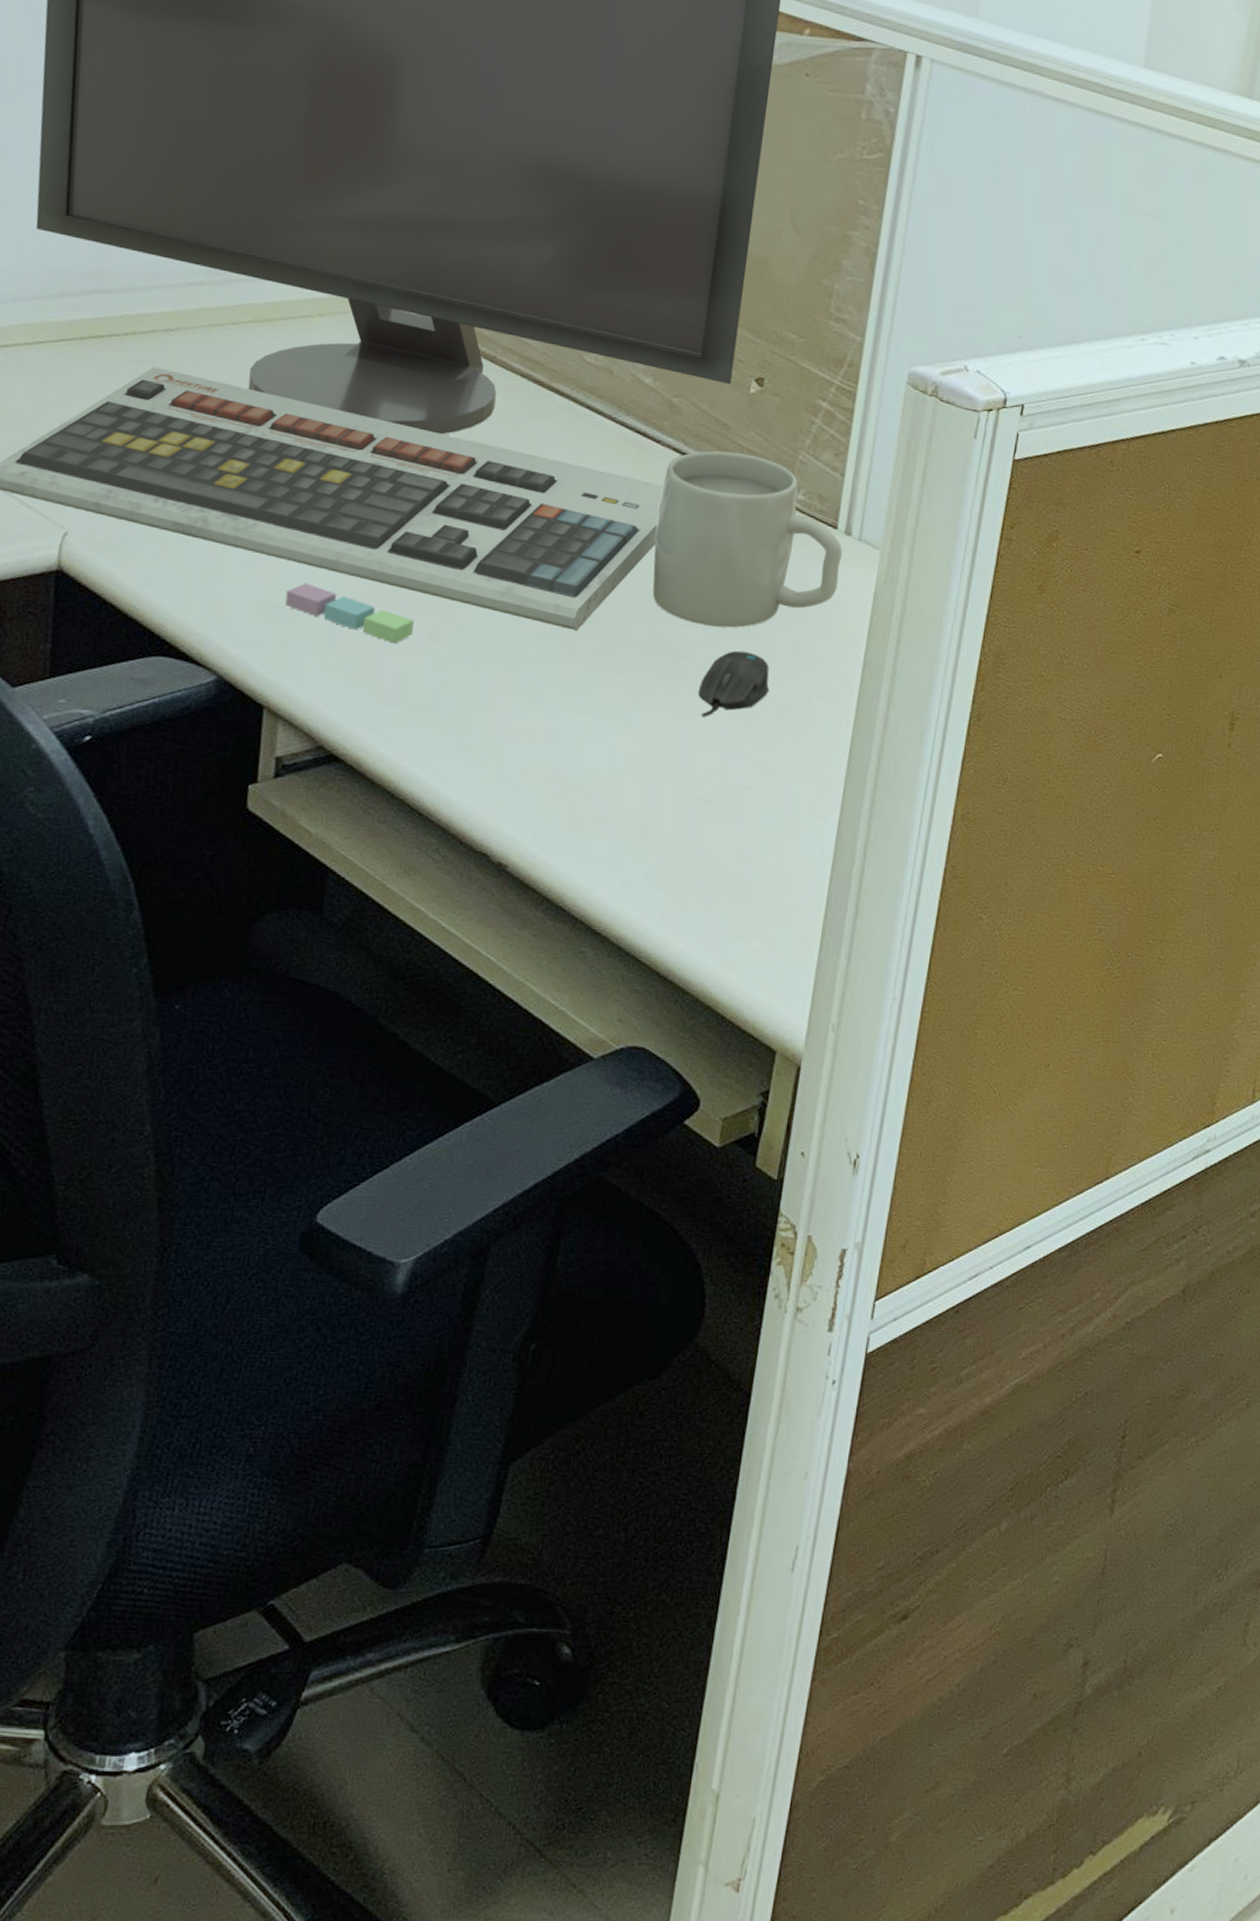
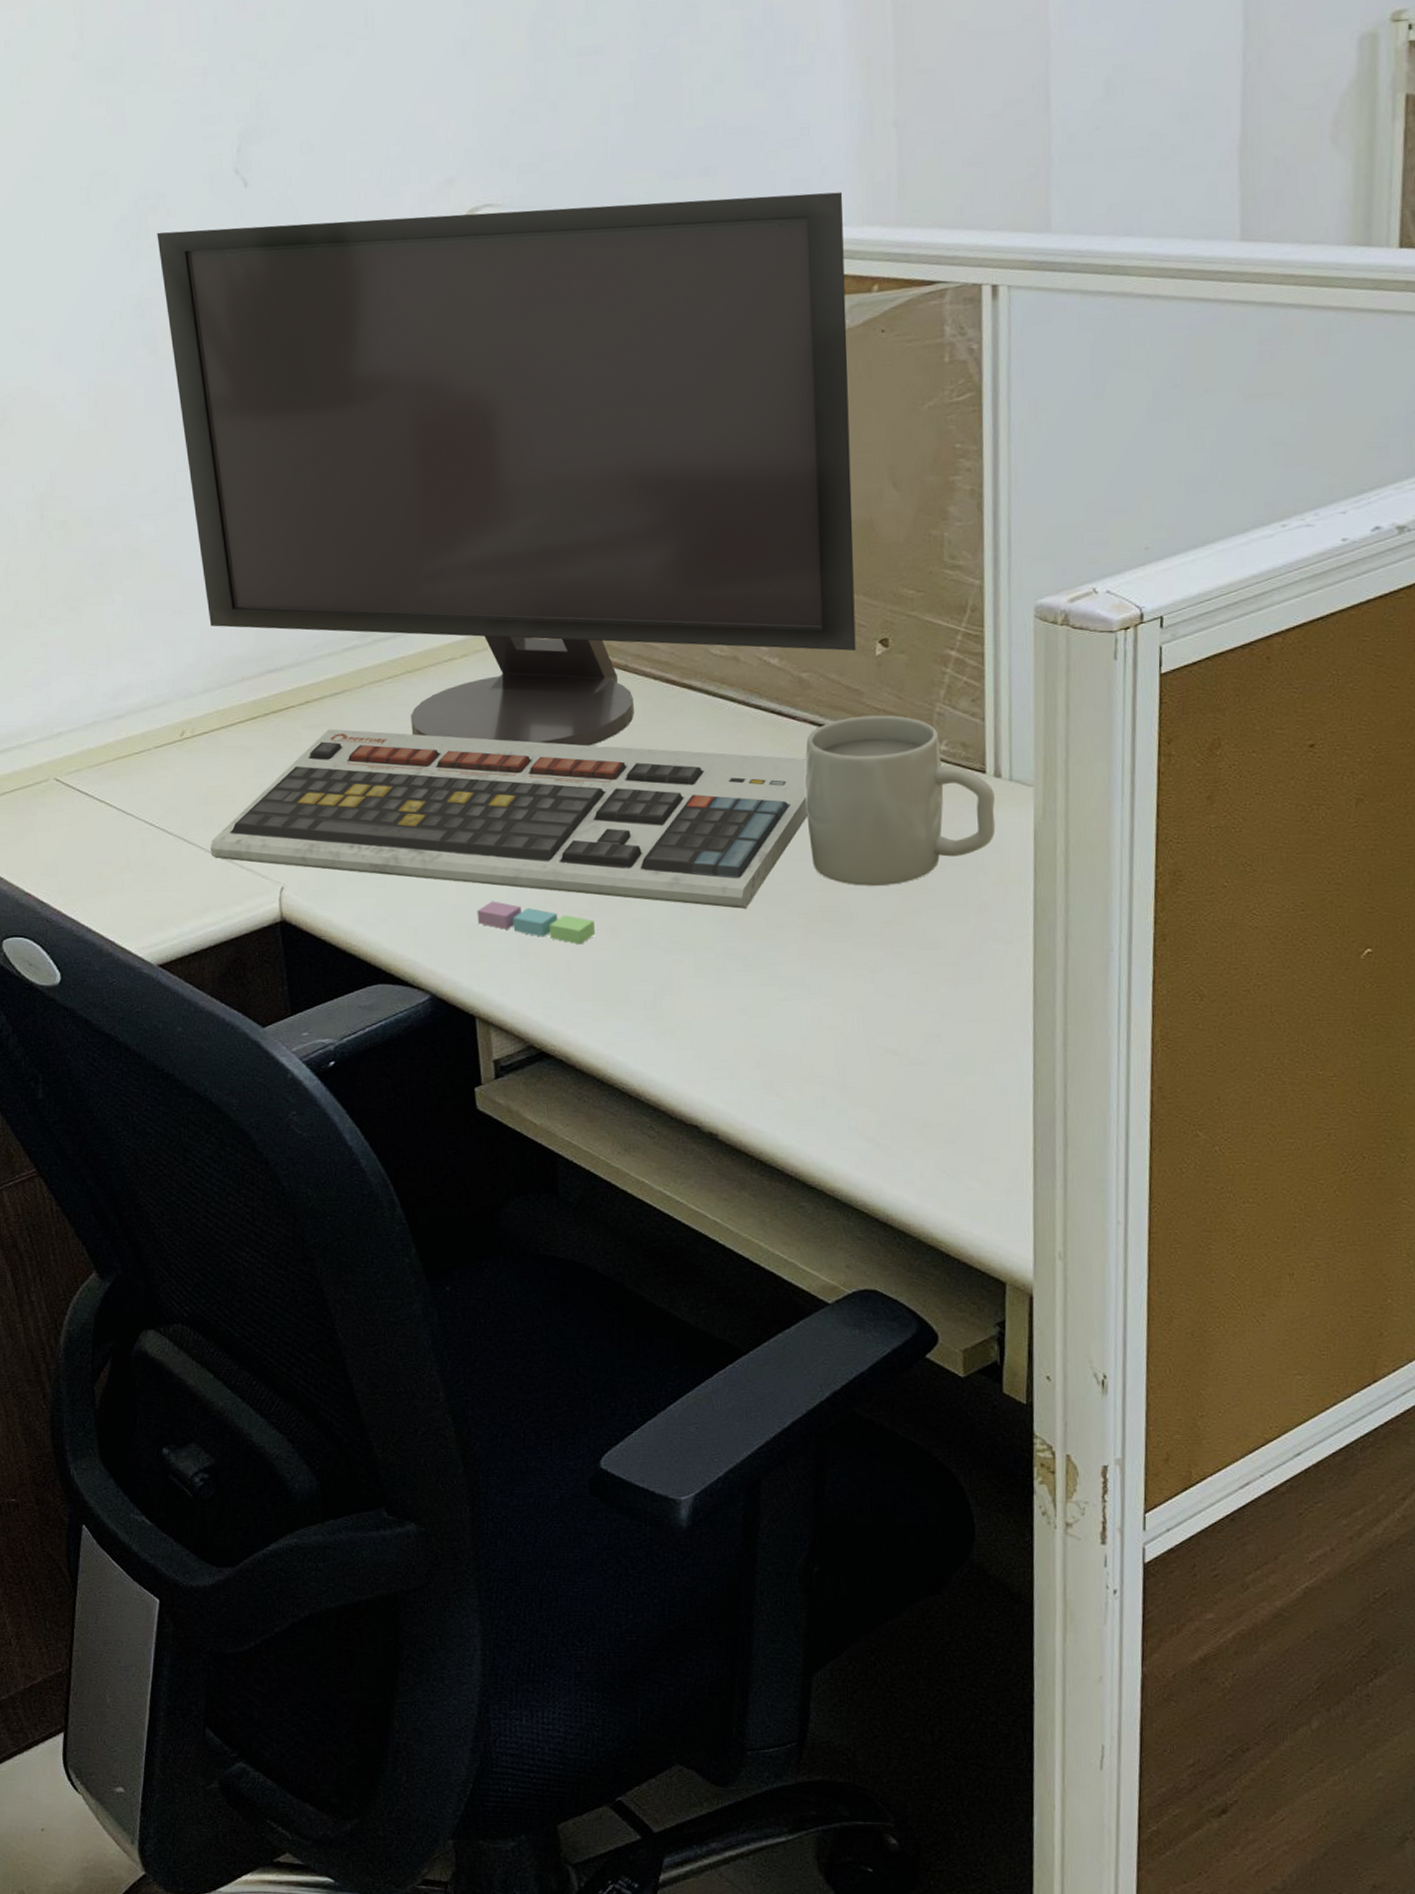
computer mouse: present [697,650,770,718] -> none [872,905,943,974]

